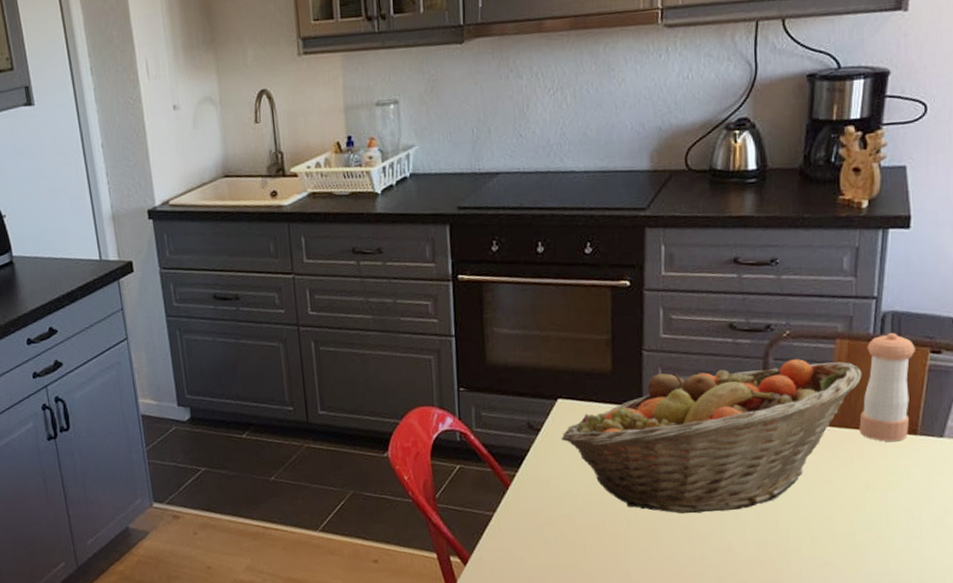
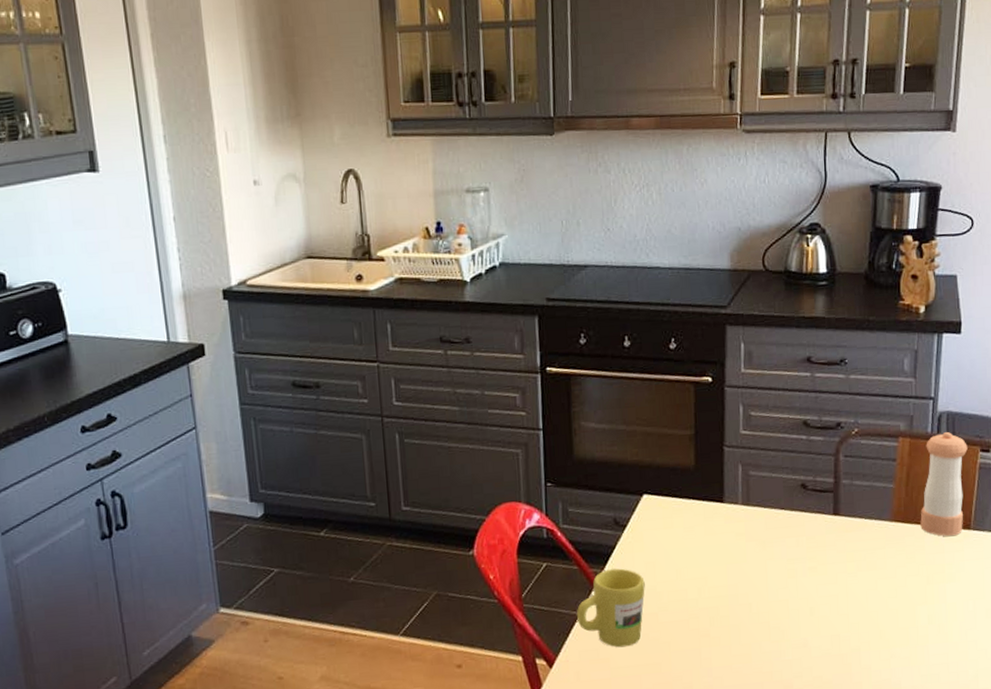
mug: none [491,471,560,548] -> present [577,568,645,648]
fruit basket: present [560,359,862,514] -> none [646,456,922,610]

